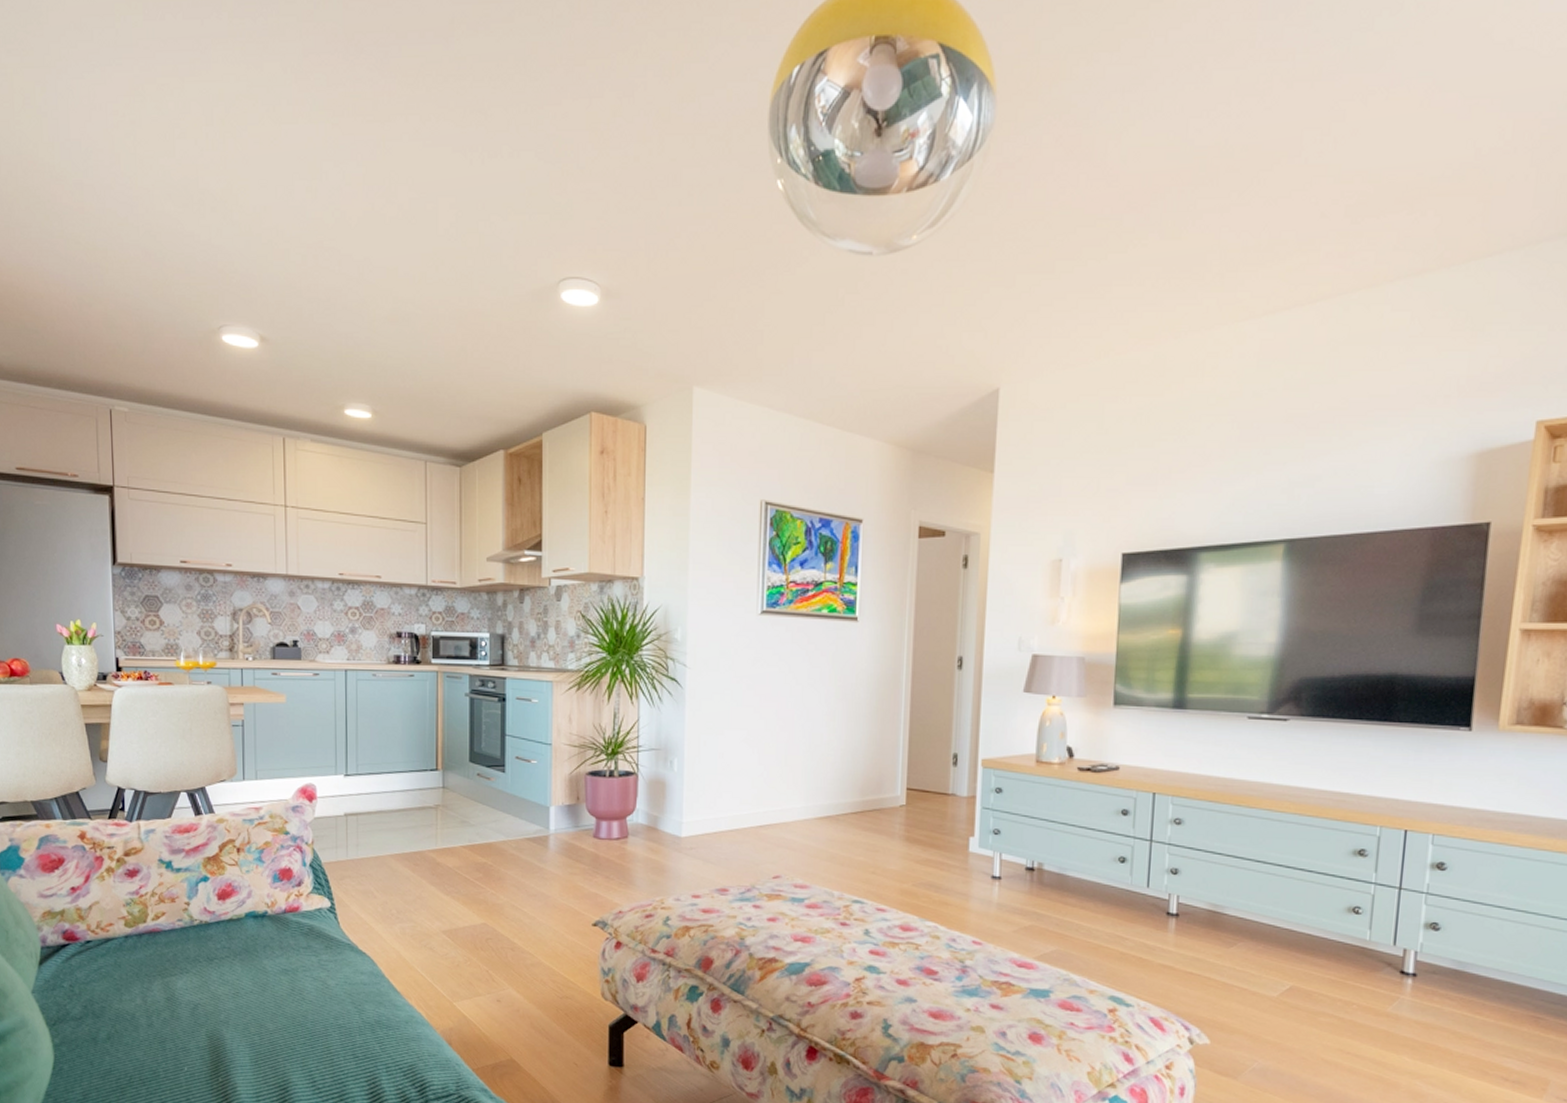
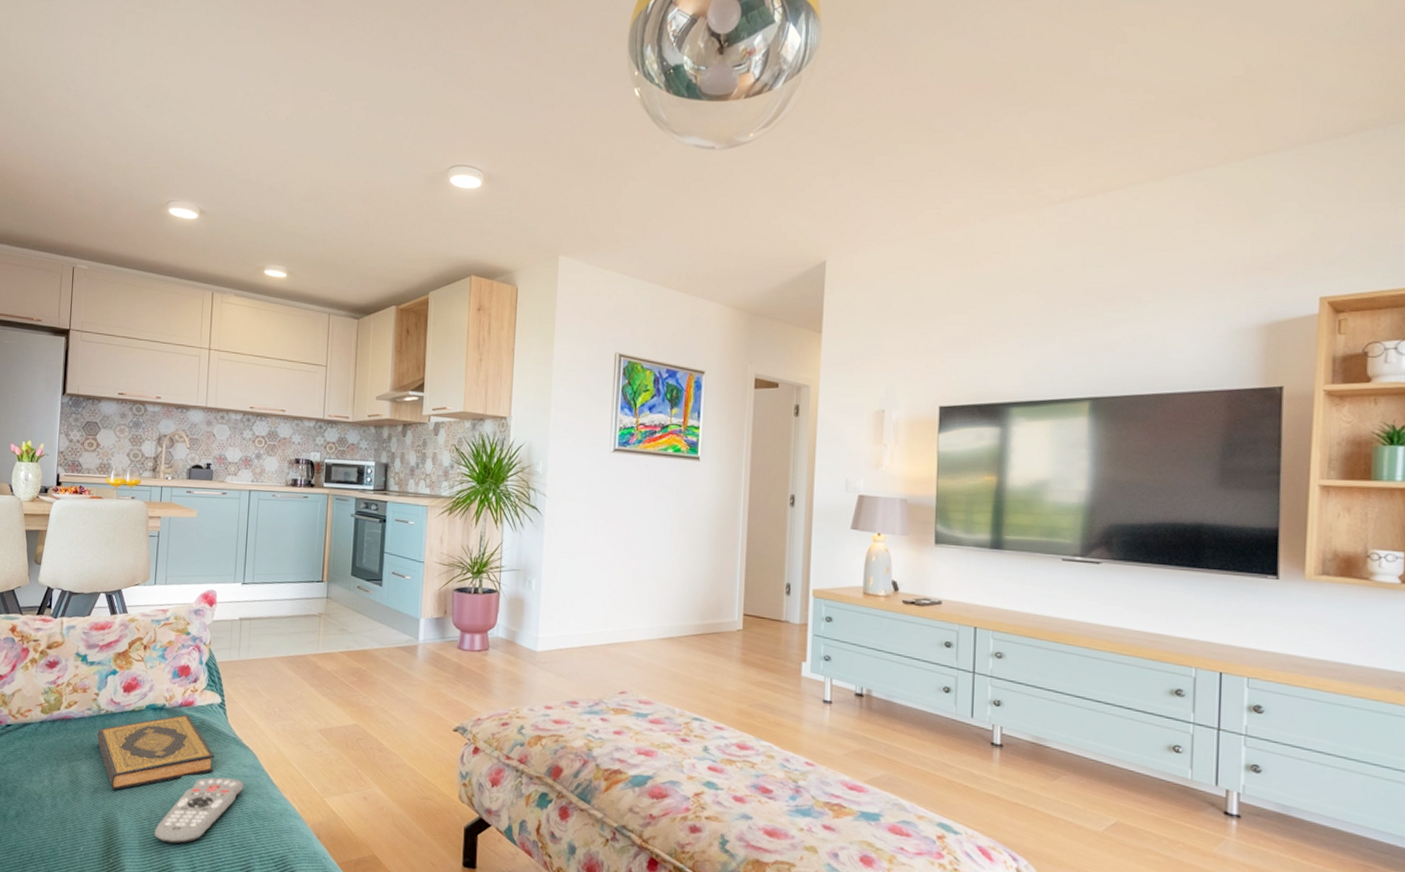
hardback book: none [191,920,328,1006] -> present [96,714,214,791]
remote control: none [267,986,363,1059] -> present [155,777,244,844]

